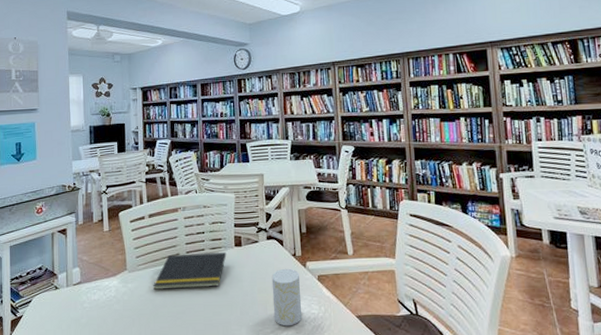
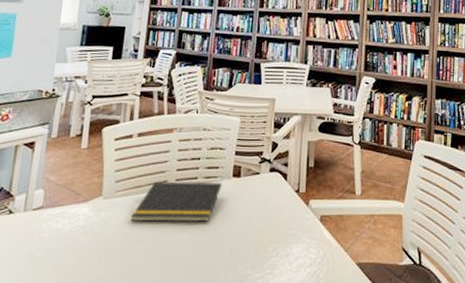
cup: present [271,268,303,327] -> none [266,205,301,272]

